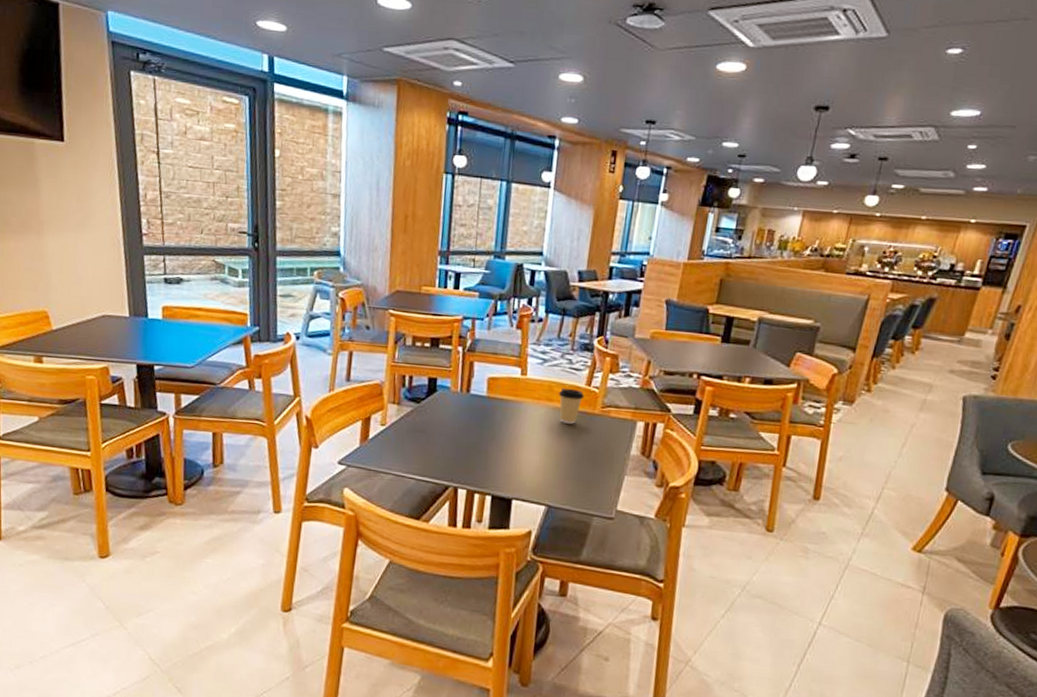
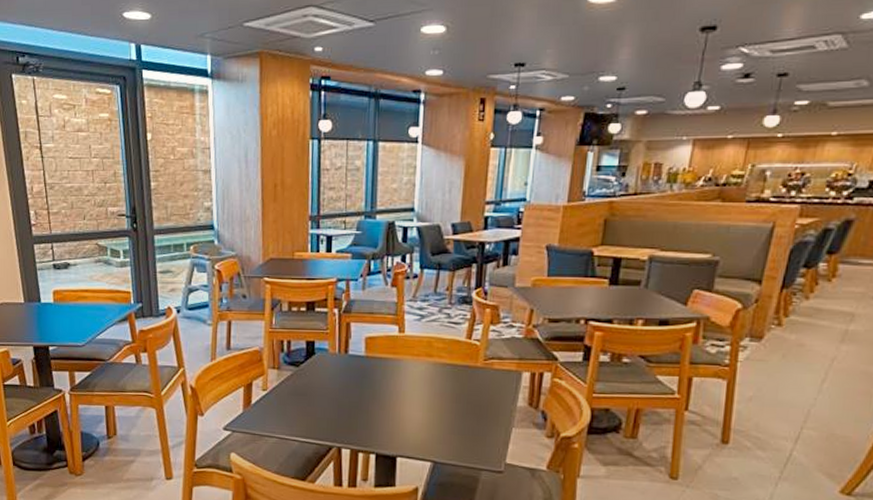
coffee cup: present [558,387,585,424] -> none [438,342,466,379]

